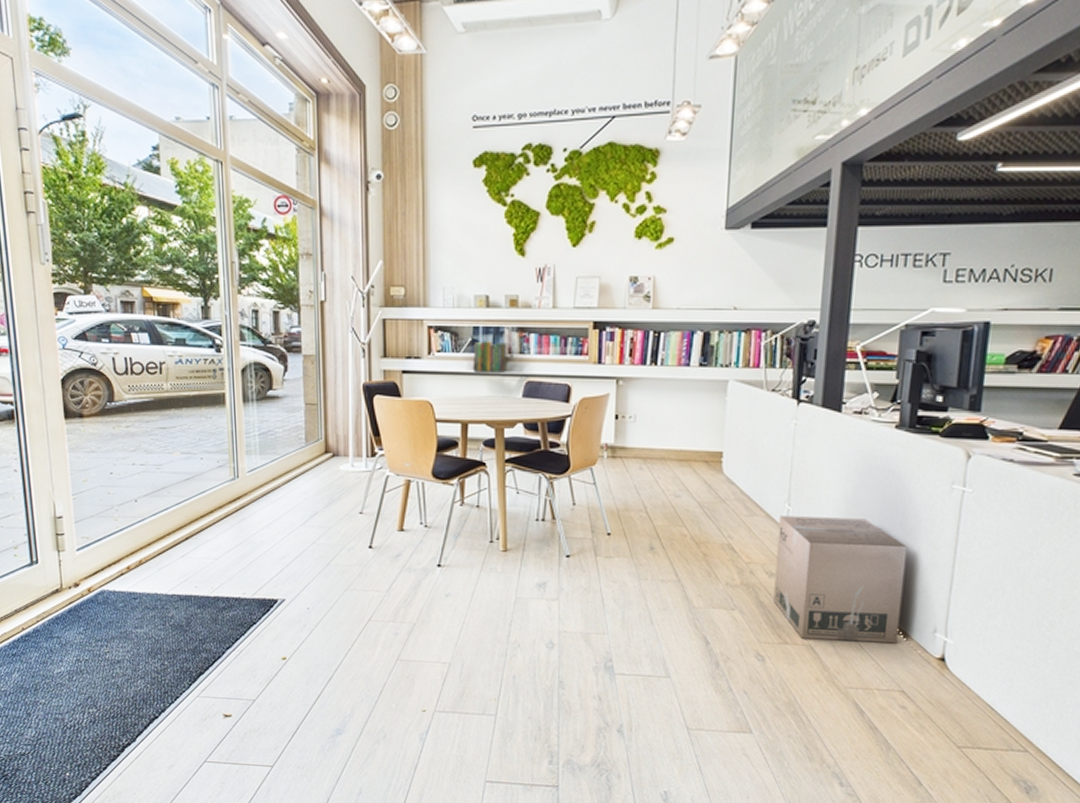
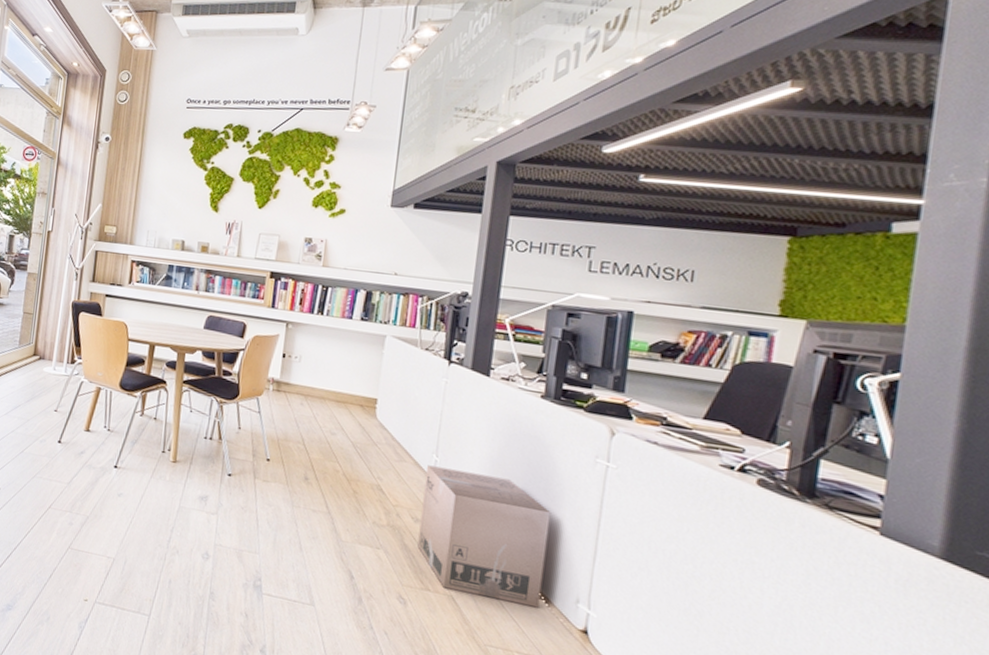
books: present [473,341,507,373] -> none [164,277,196,306]

